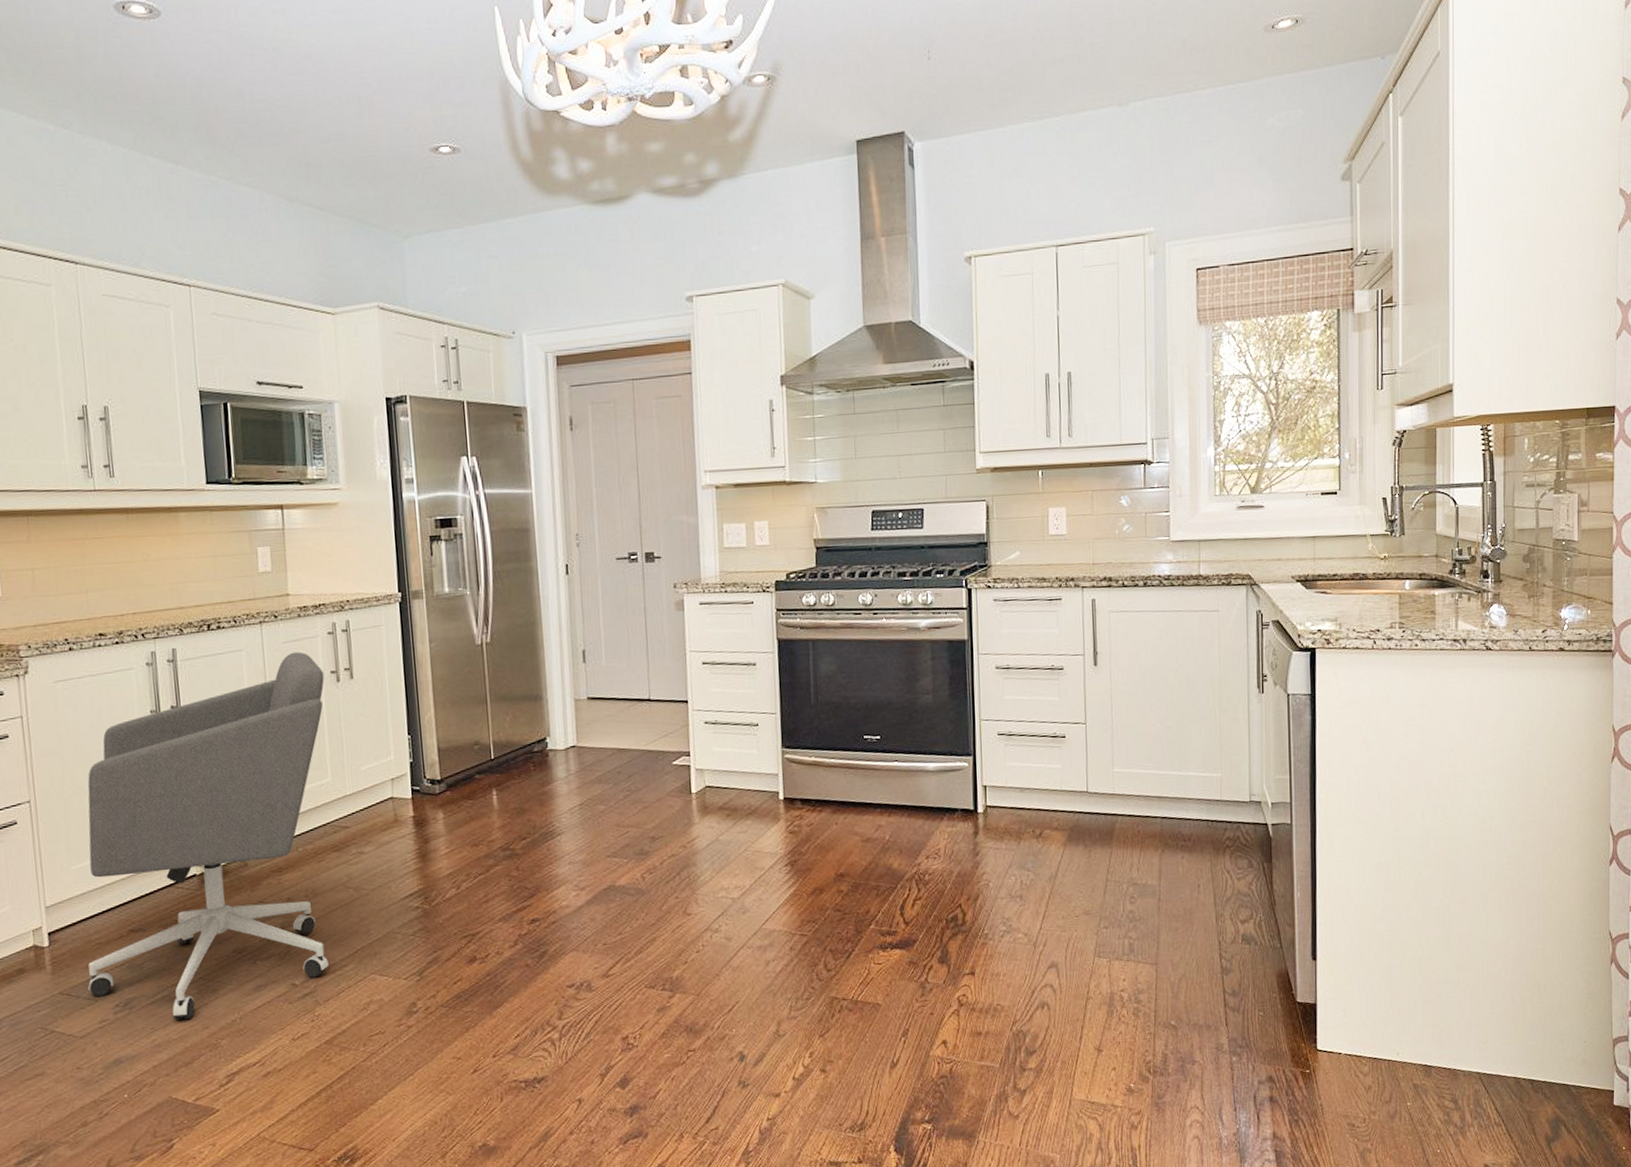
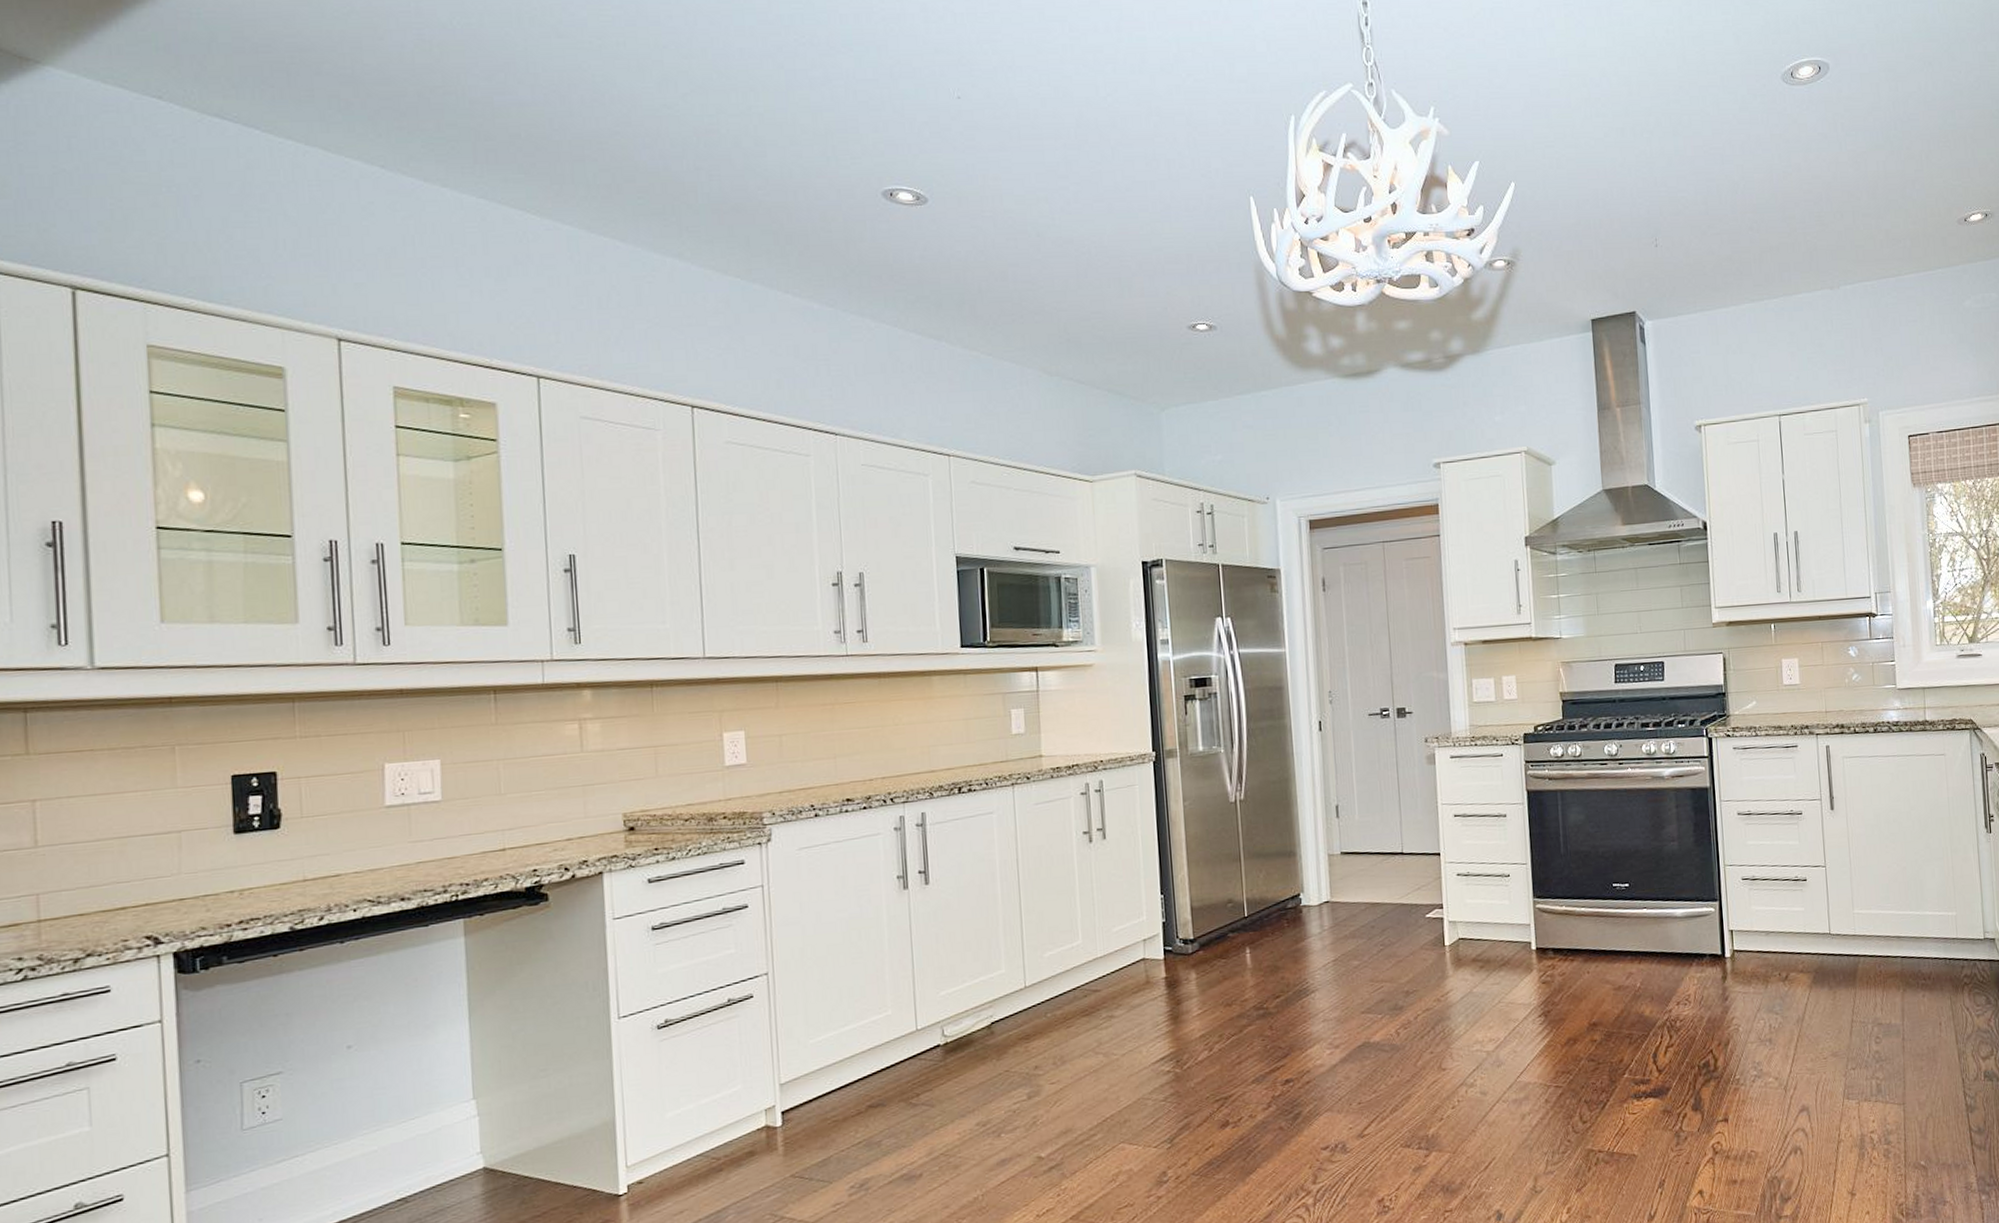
office chair: present [87,652,329,1021] -> none [822,813,1077,1201]

